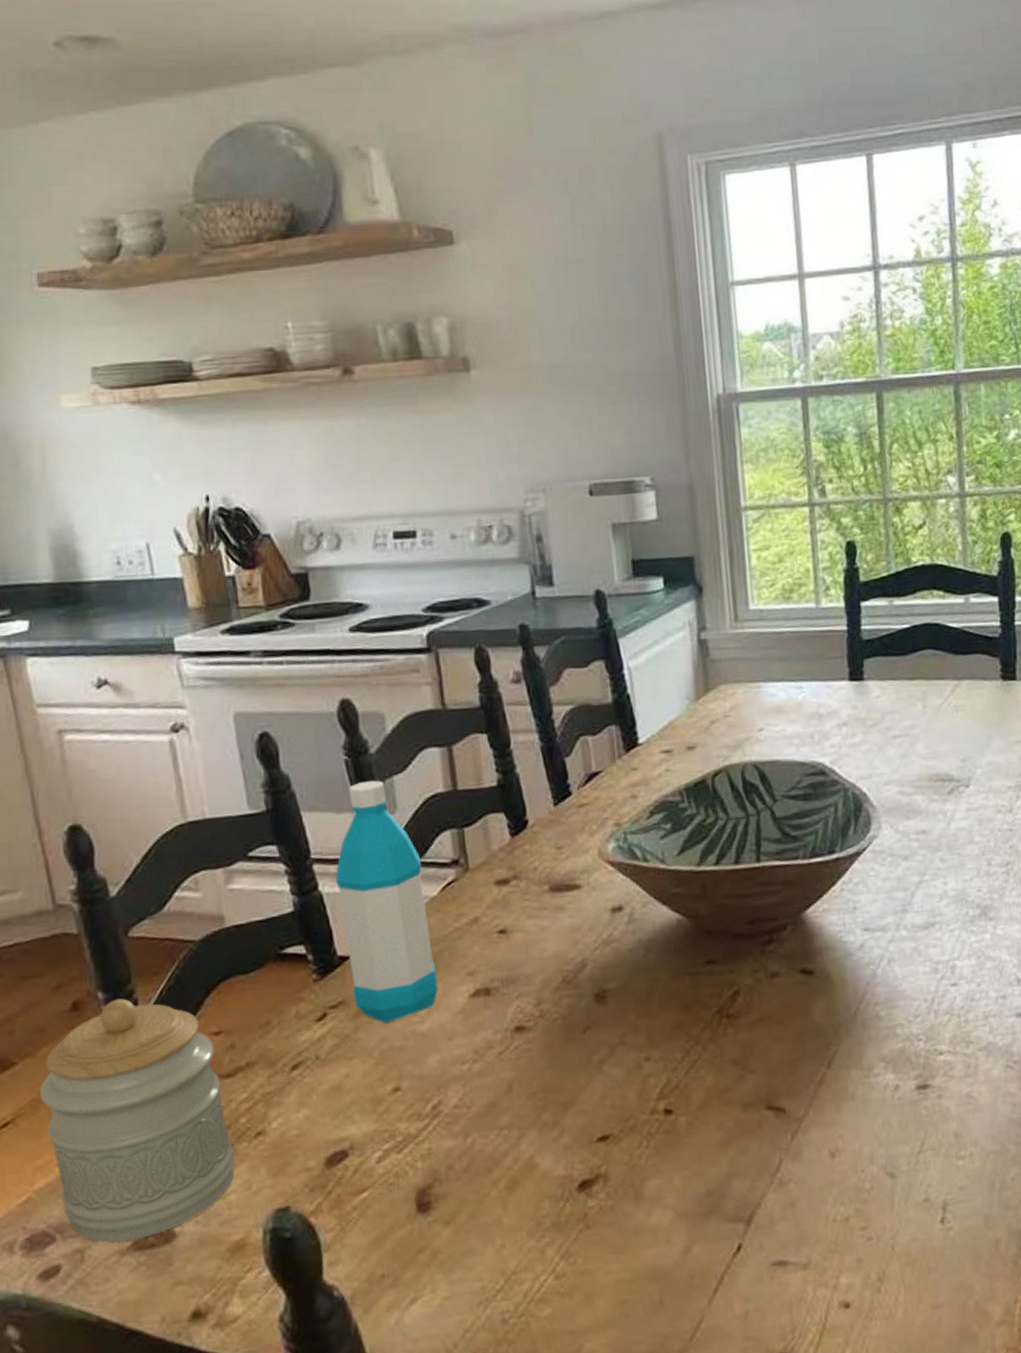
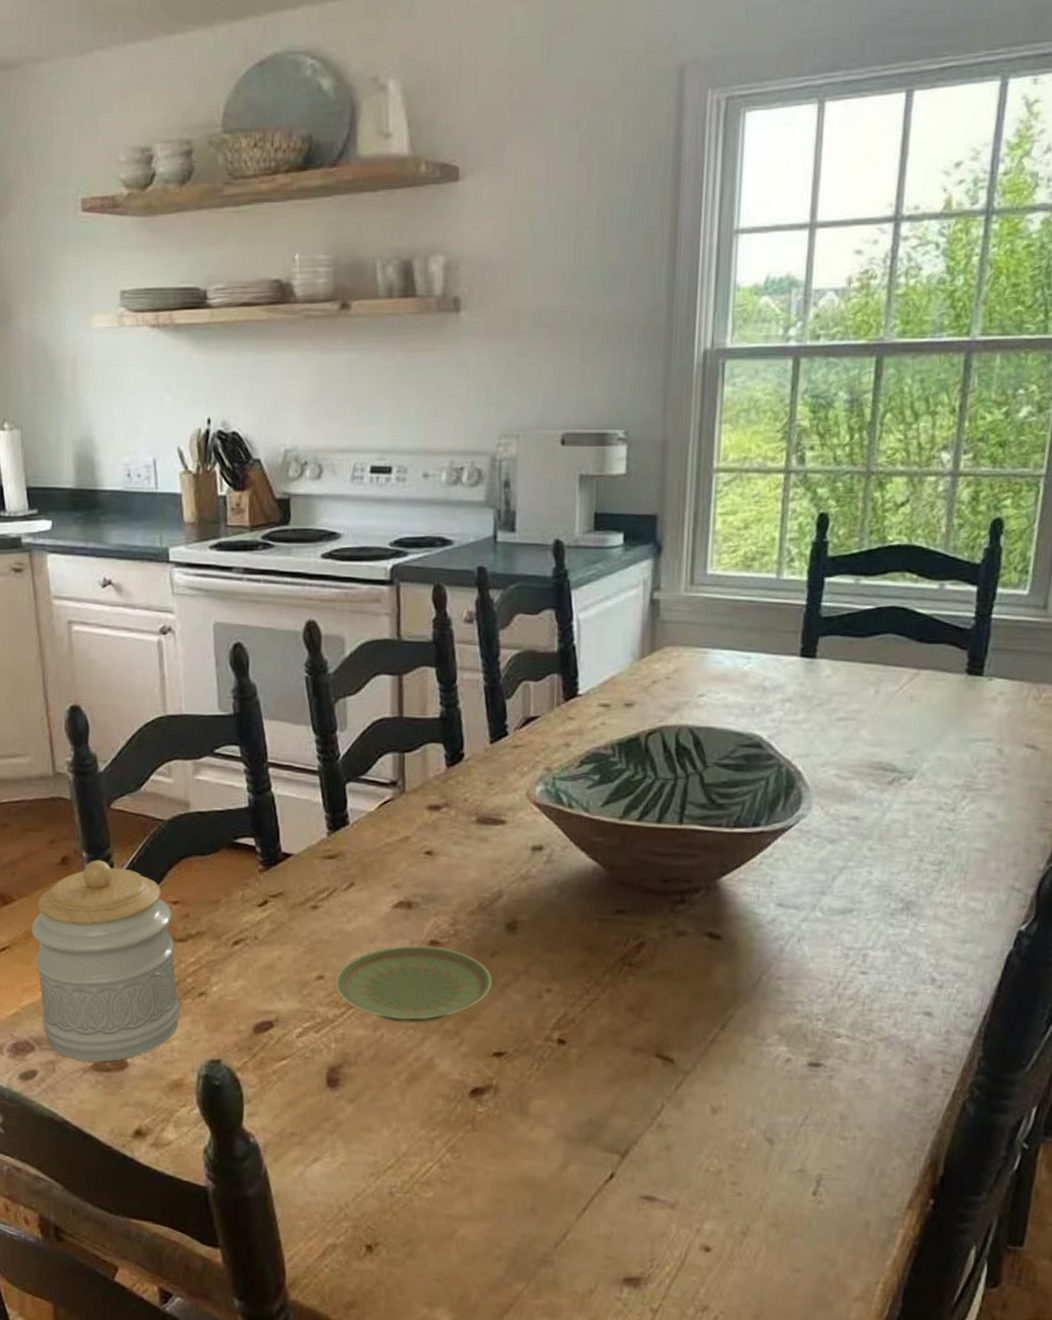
water bottle: present [335,780,438,1024] -> none [287,698,366,919]
plate: none [413,1032,588,1124] -> present [334,945,493,1023]

